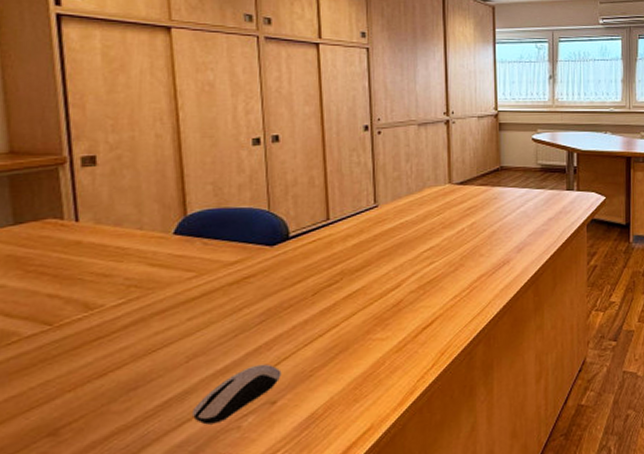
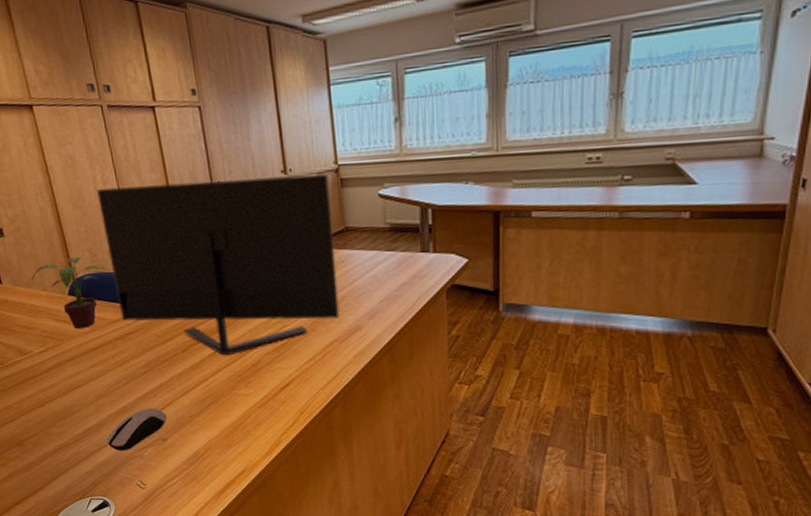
potted plant: none [124,190,236,275] -> present [31,256,110,329]
monitor: none [235,117,489,297] -> present [97,173,340,356]

